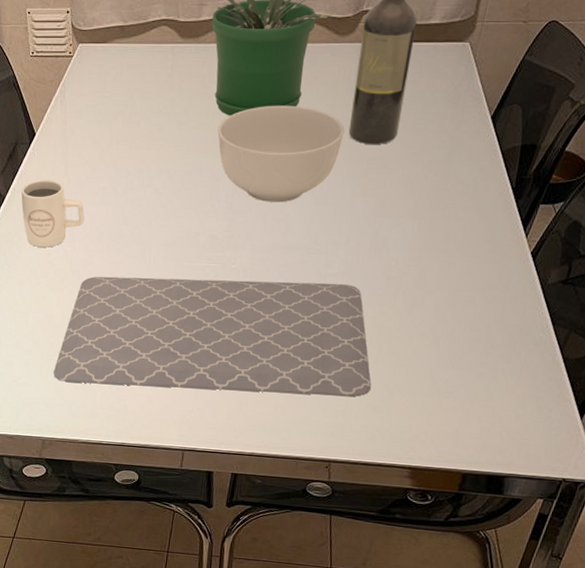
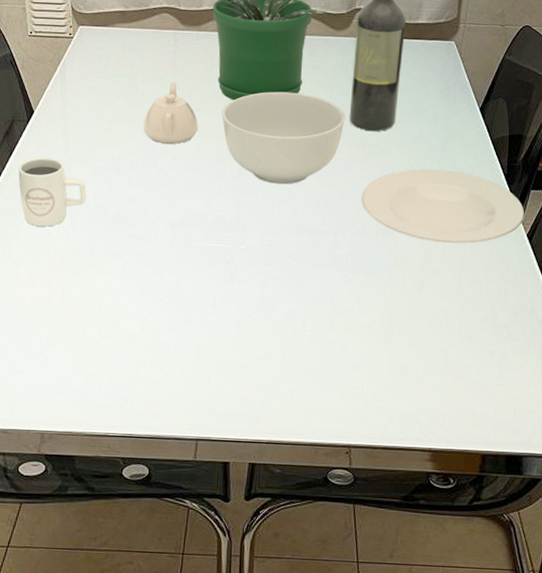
placemat: present [54,276,371,397] -> none [54,257,386,378]
teapot: none [139,99,194,164] -> present [143,82,199,145]
plate: none [356,183,531,262] -> present [362,169,525,244]

